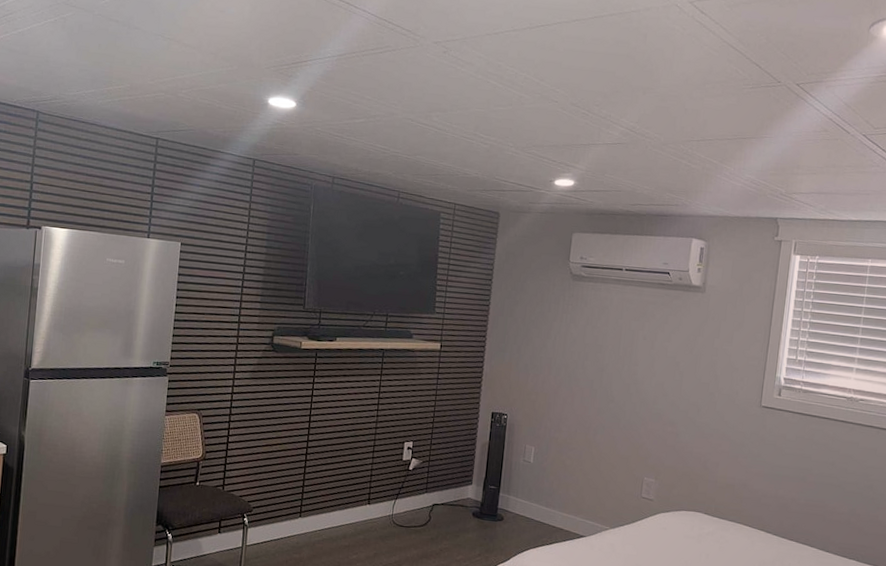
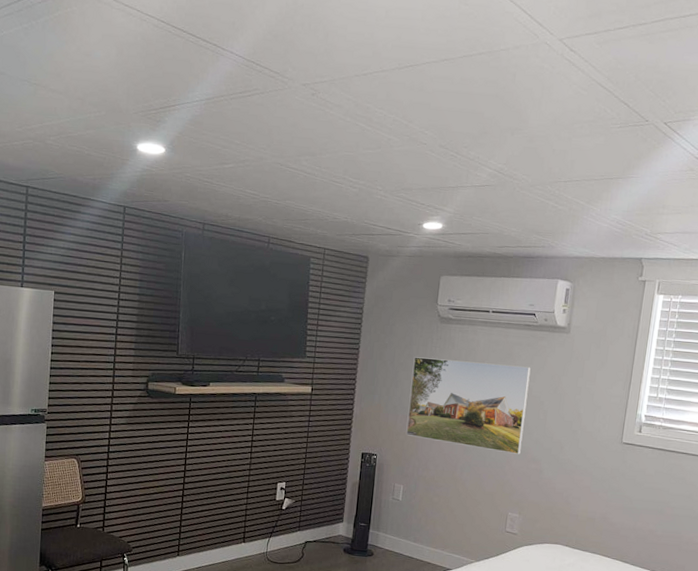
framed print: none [537,314,666,417] -> present [406,357,531,455]

